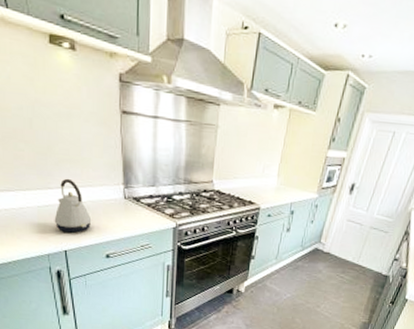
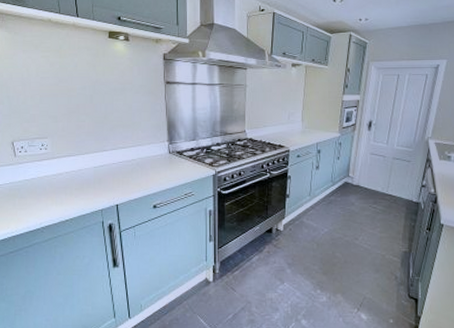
kettle: present [54,178,92,233] -> none [108,141,141,188]

